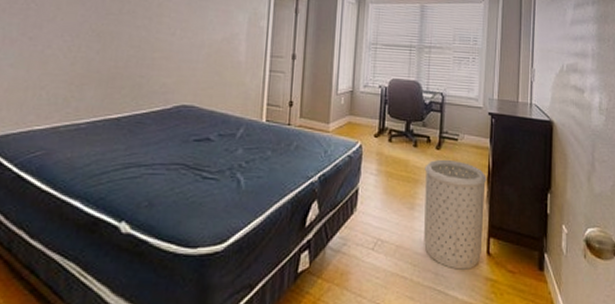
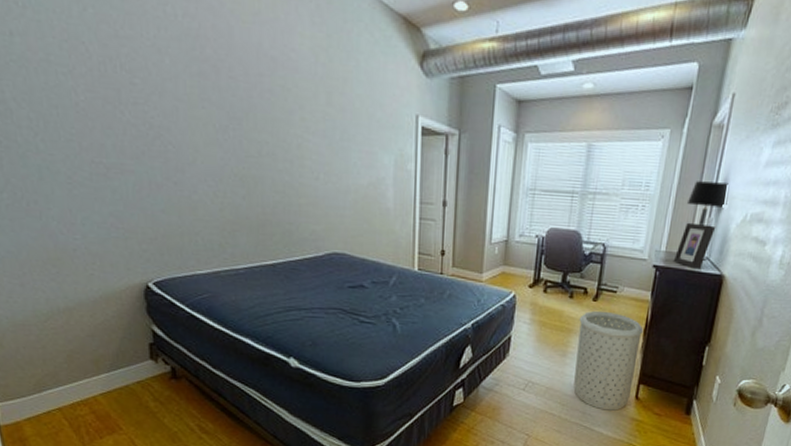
picture frame: none [507,72,539,116] -> present [674,222,716,269]
table lamp: none [510,36,545,108] -> present [686,181,729,261]

